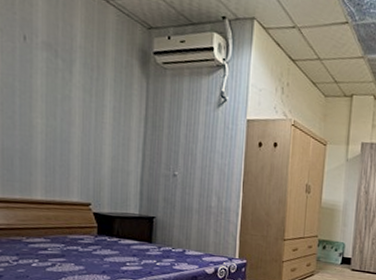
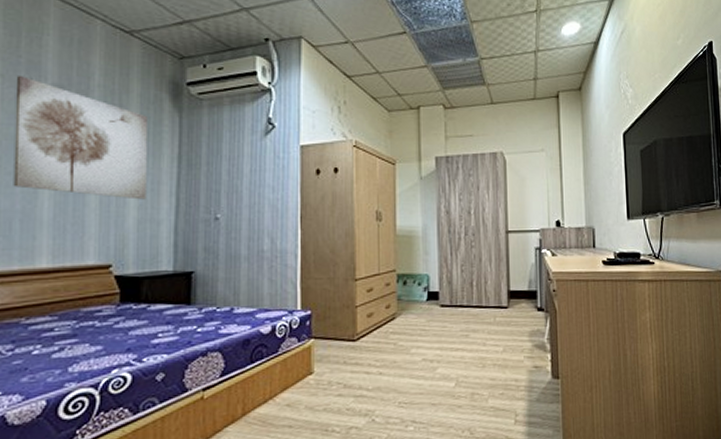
wall art: none [12,30,120,153] -> present [13,75,147,200]

